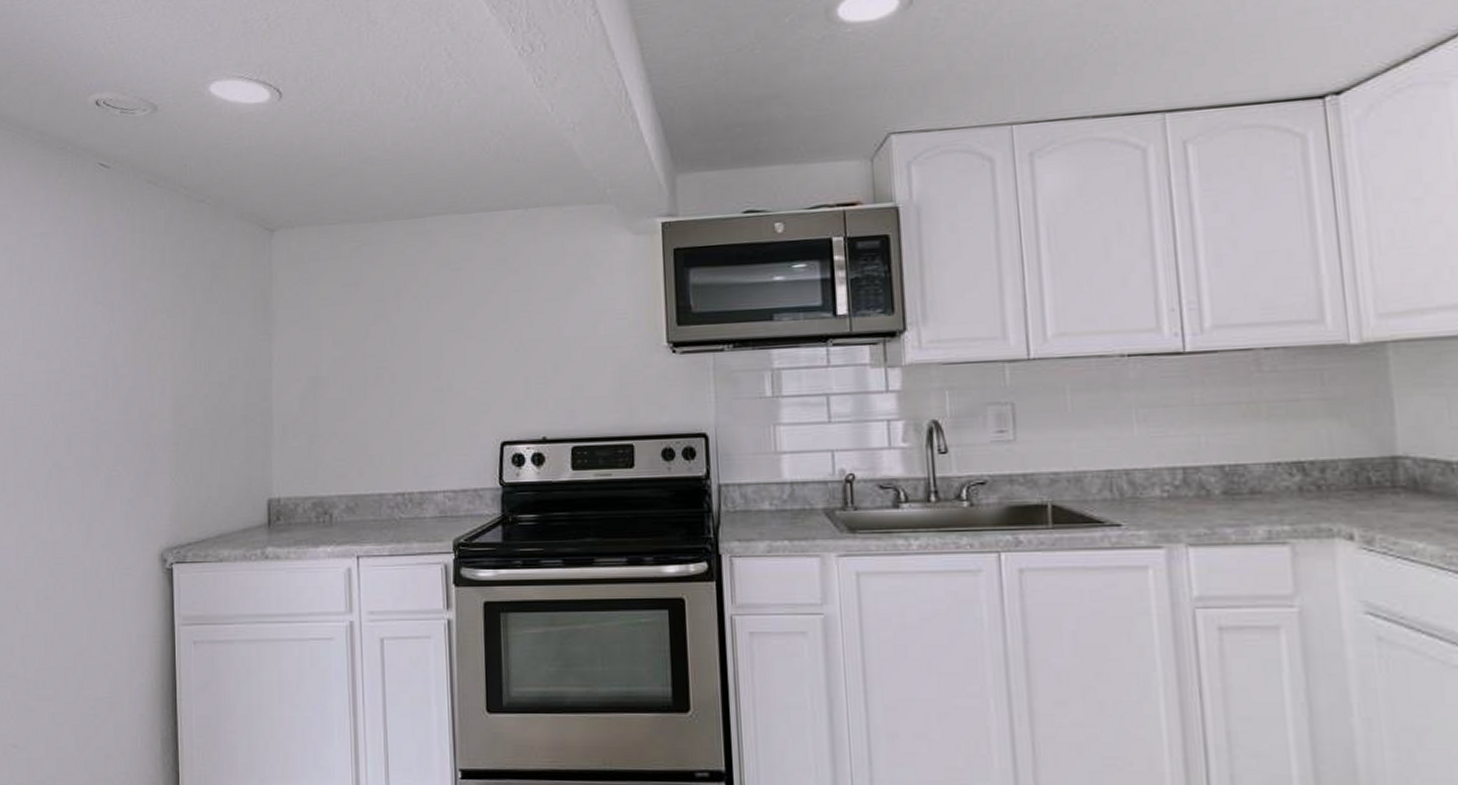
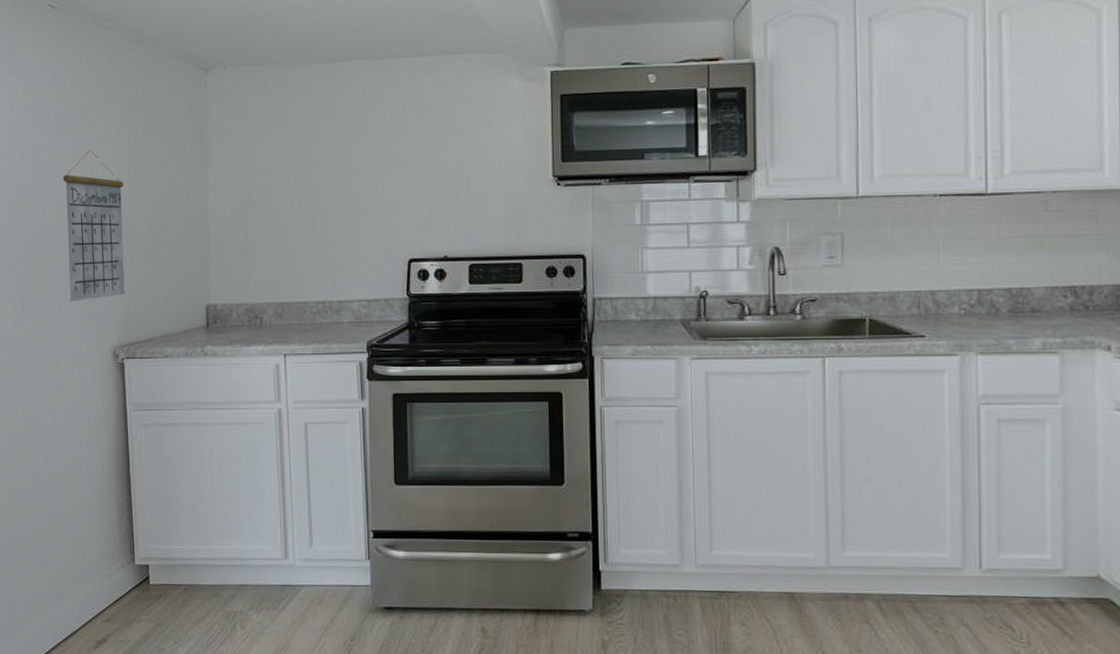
calendar: none [110,323,177,497] -> present [63,150,125,302]

